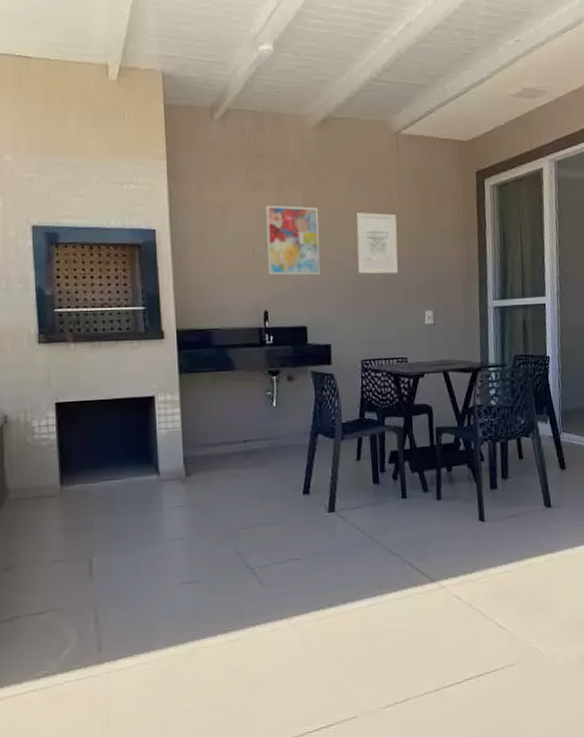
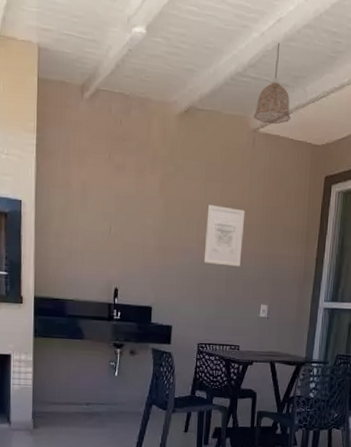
wall art: present [265,205,321,276] -> none [122,188,173,261]
pendant lamp: none [393,45,432,125] -> present [253,42,290,124]

